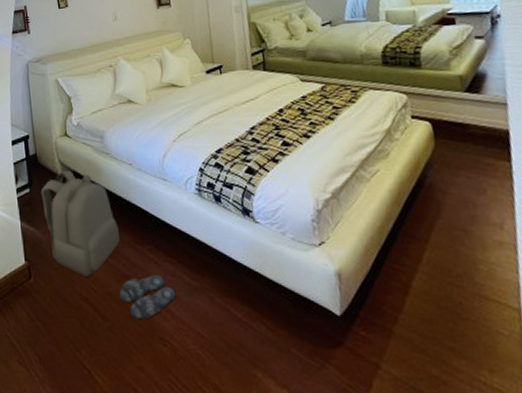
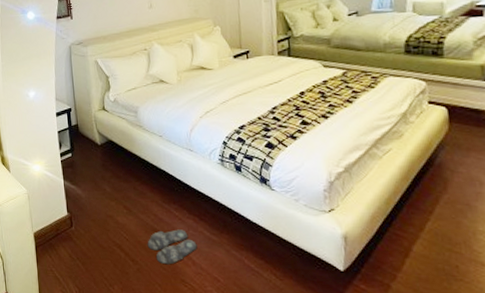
backpack: present [40,170,120,277] -> none [81,139,149,228]

